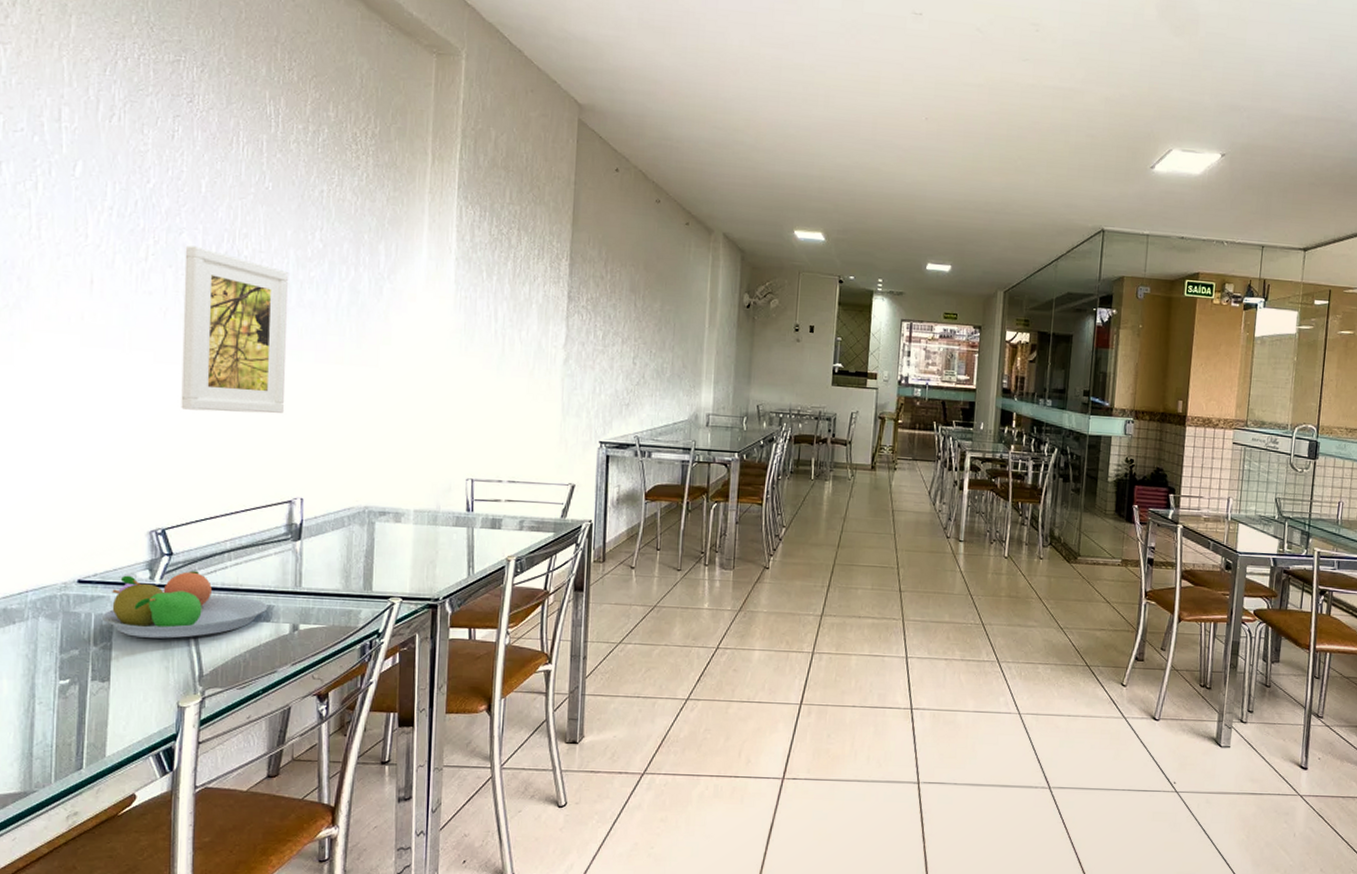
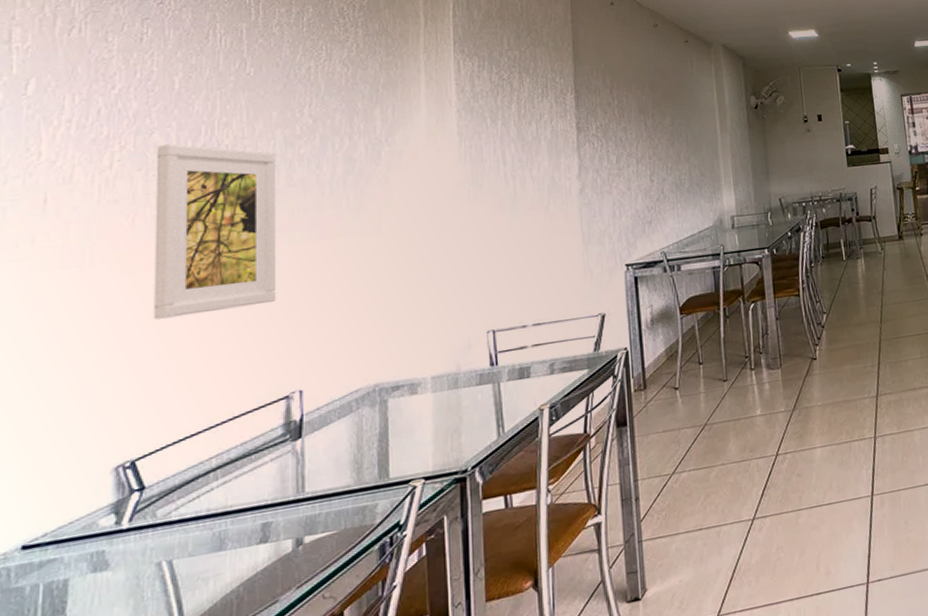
fruit bowl: present [101,570,268,639] -> none [52,501,265,601]

